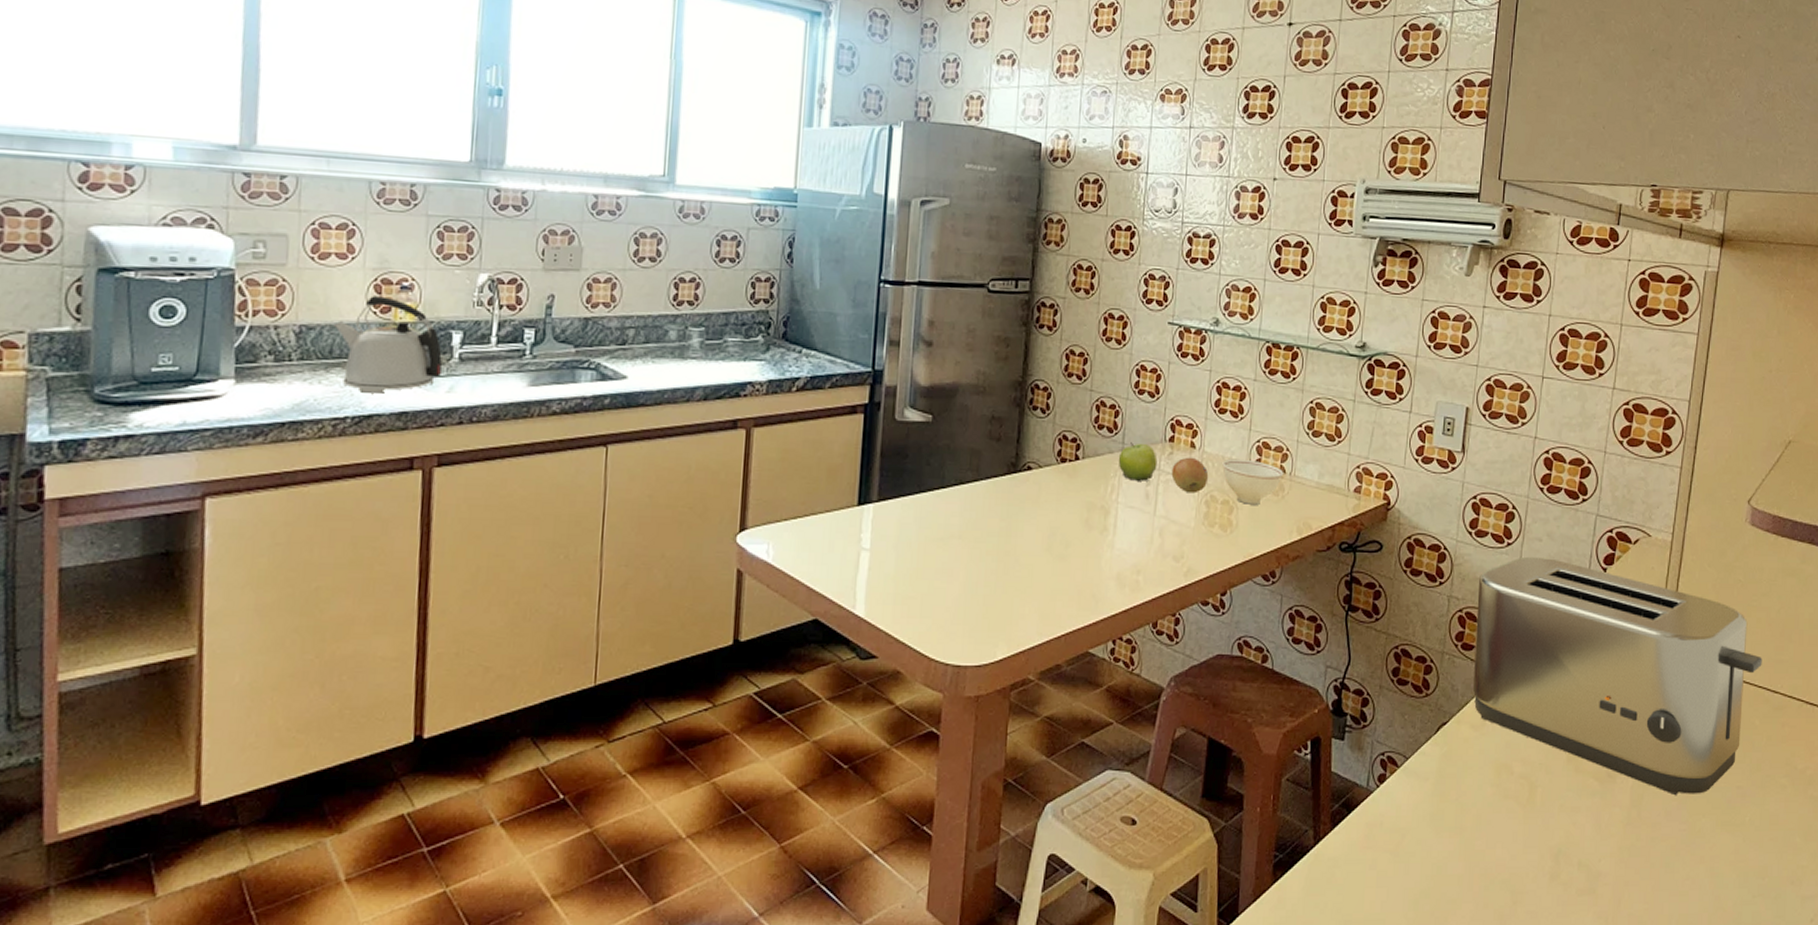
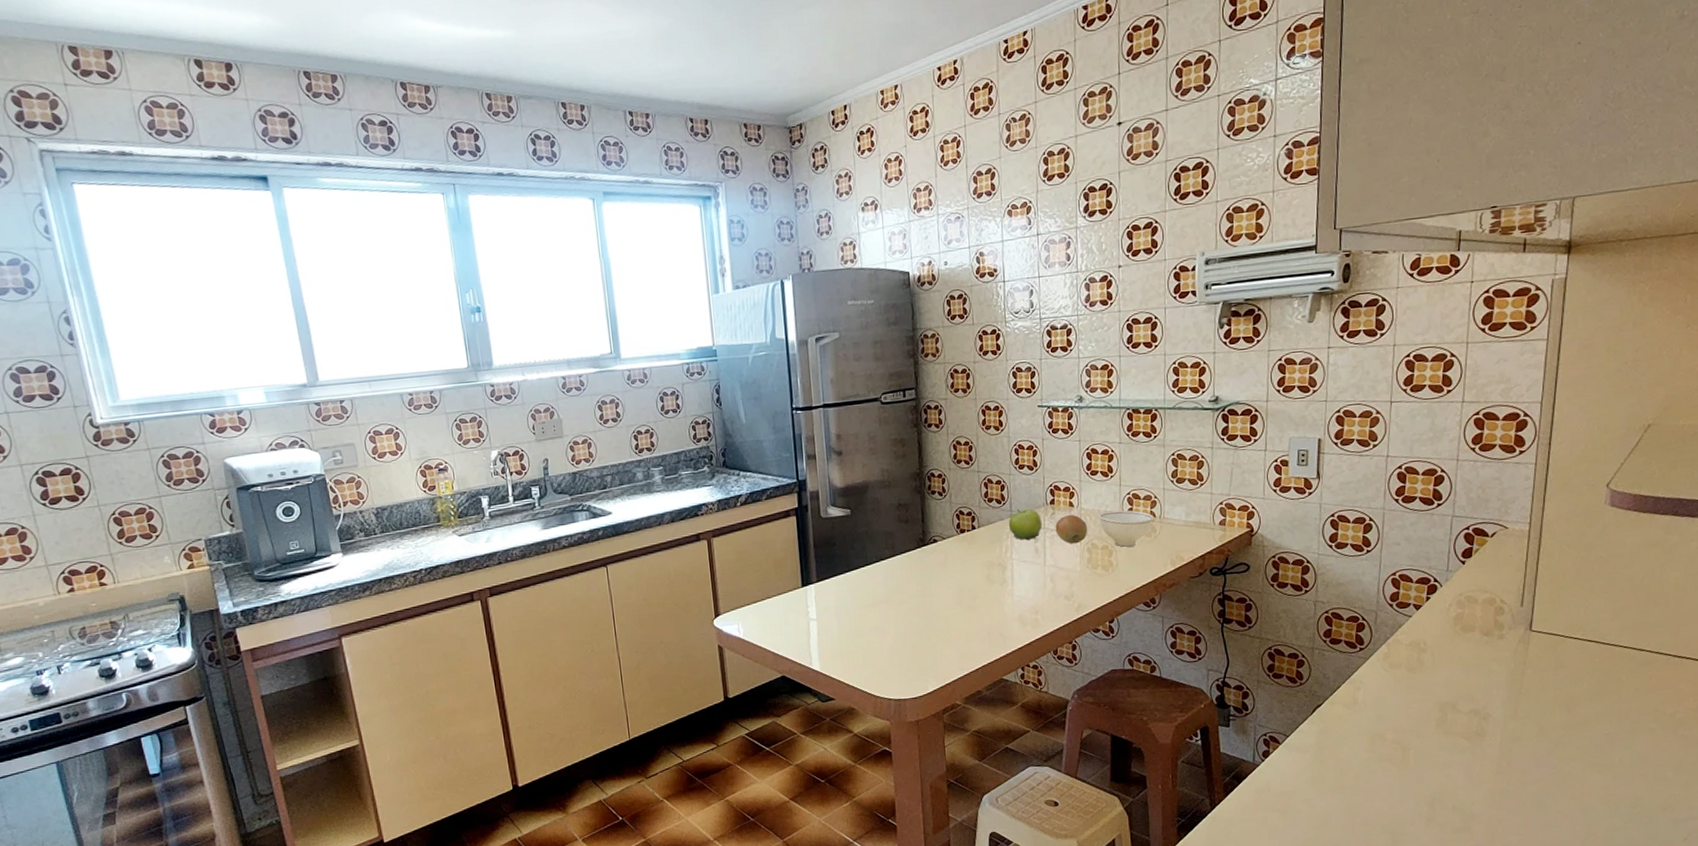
kettle: present [333,296,443,394] -> none [398,478,480,551]
toaster: present [1472,556,1762,795] -> none [1341,559,1627,745]

